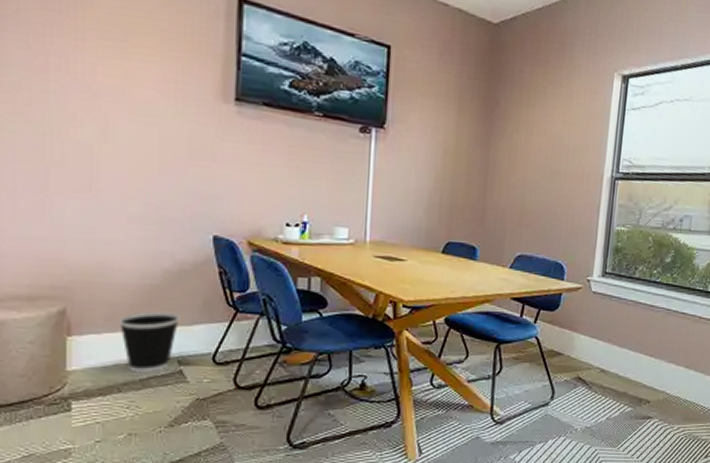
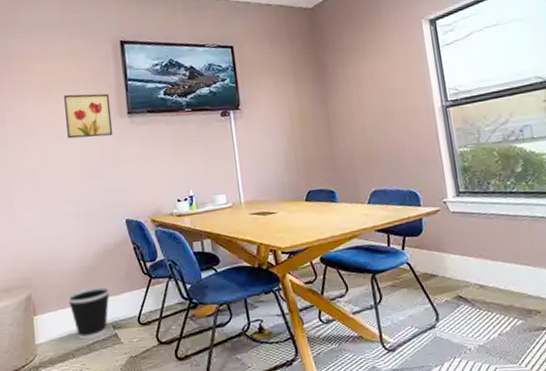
wall art: none [144,52,213,124] -> present [64,93,113,139]

